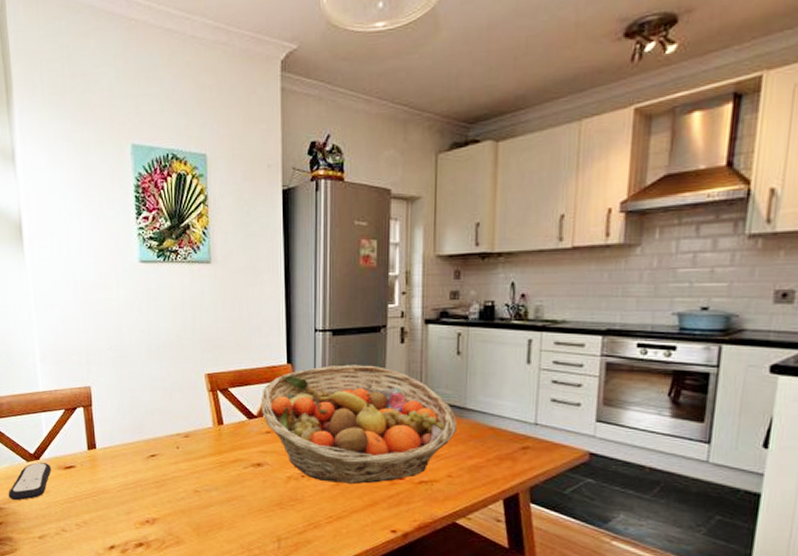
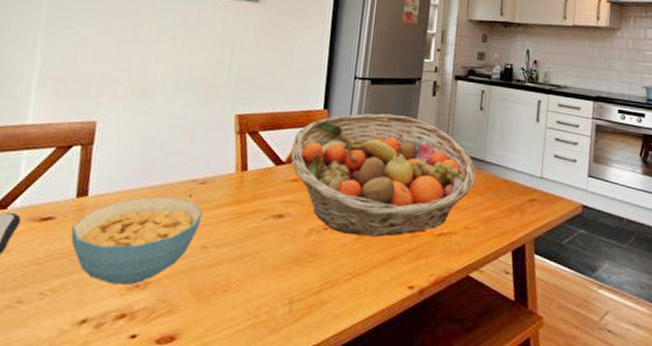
cereal bowl: none [89,448,191,520] -> present [71,196,204,285]

